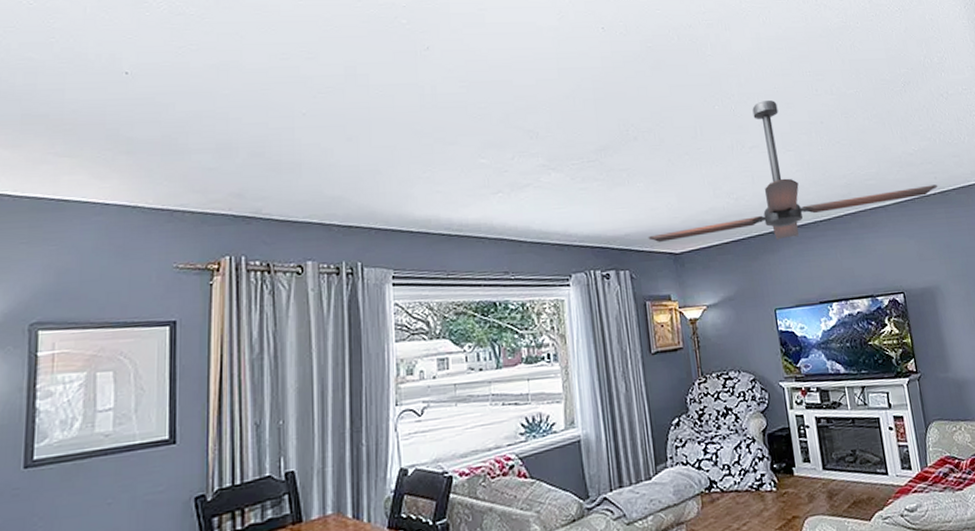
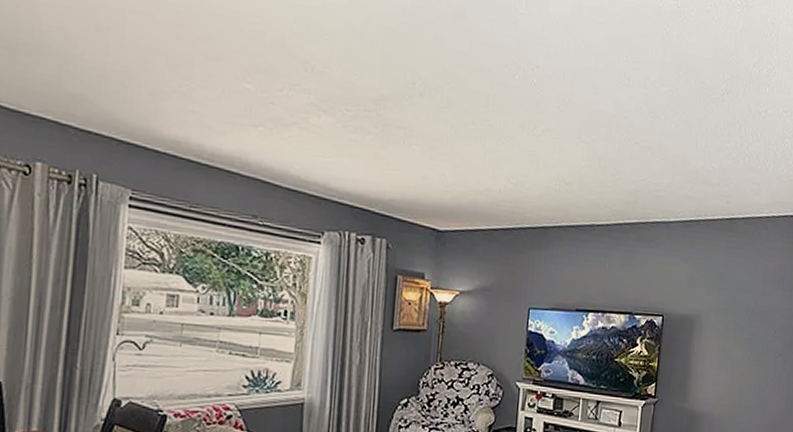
ceiling fan: present [648,100,938,242] -> none [413,79,728,238]

